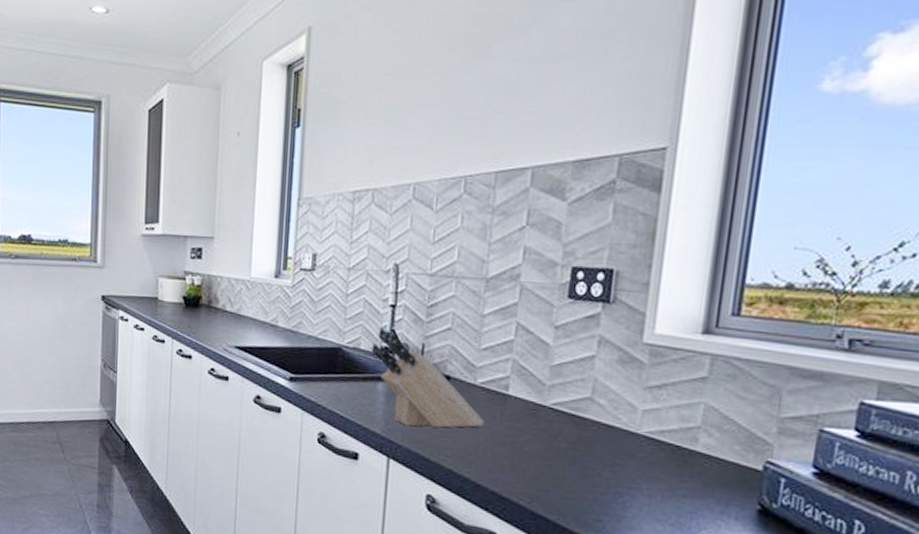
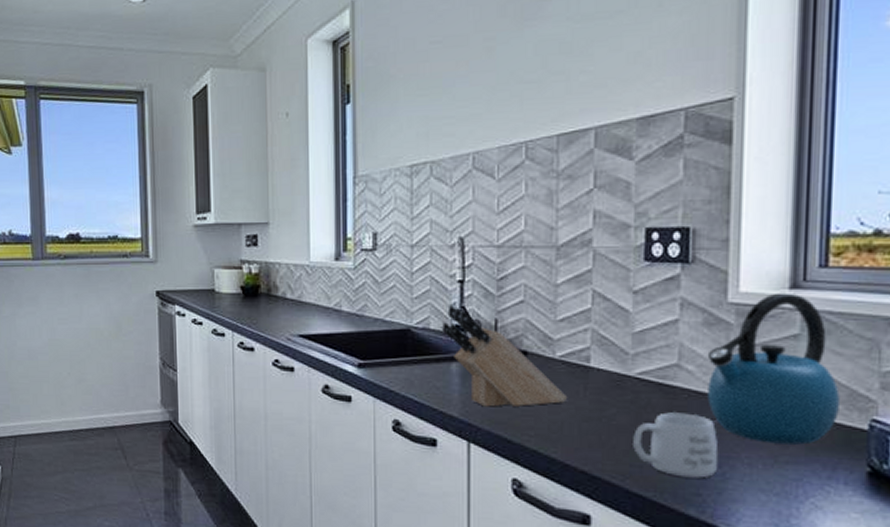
mug: none [542,442,621,506] -> present [633,412,719,478]
kettle: none [615,337,739,480] -> present [707,293,840,445]

